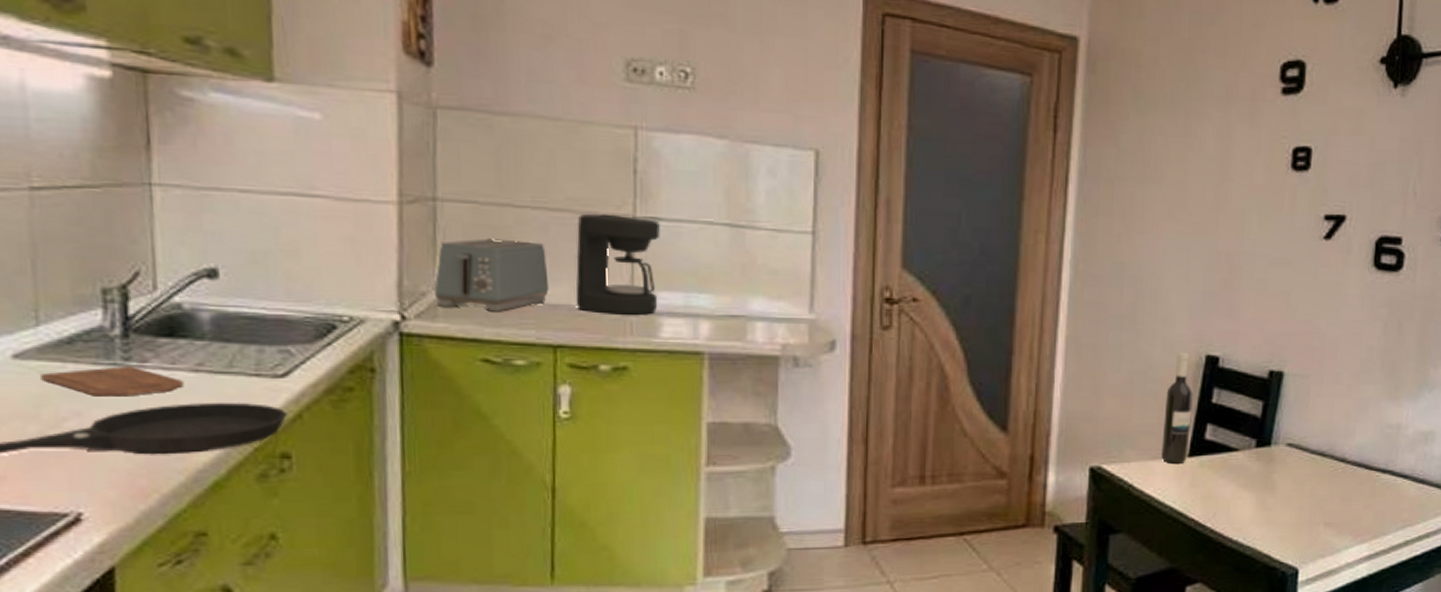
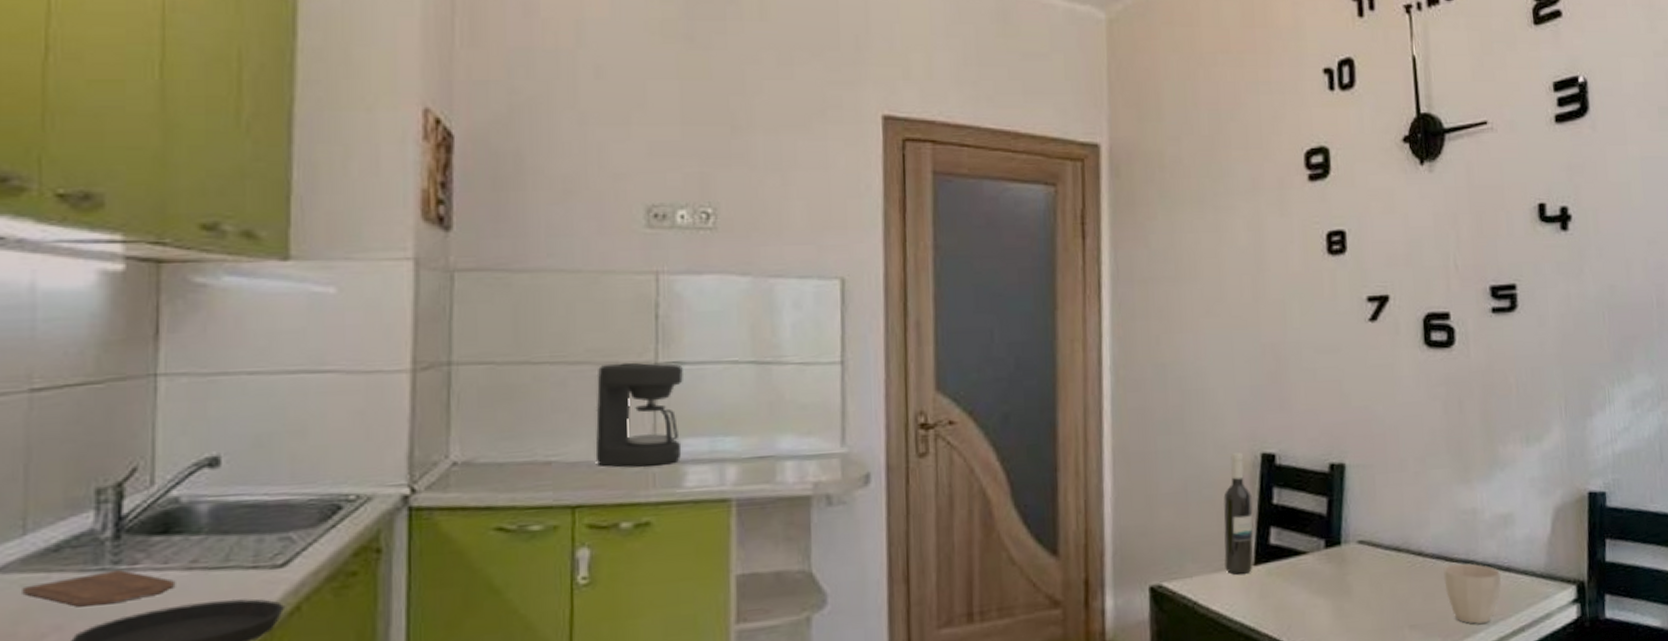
toaster: present [434,238,549,312] -> none [446,398,567,477]
cup: none [1361,472,1415,528] -> present [1443,563,1501,625]

